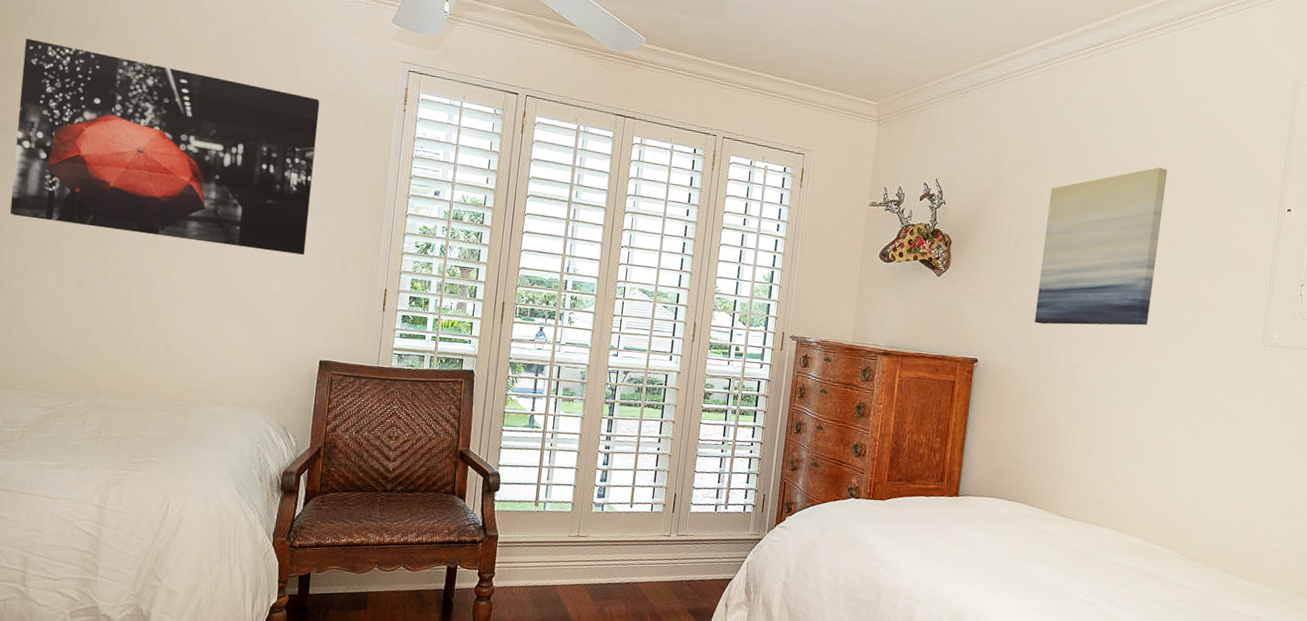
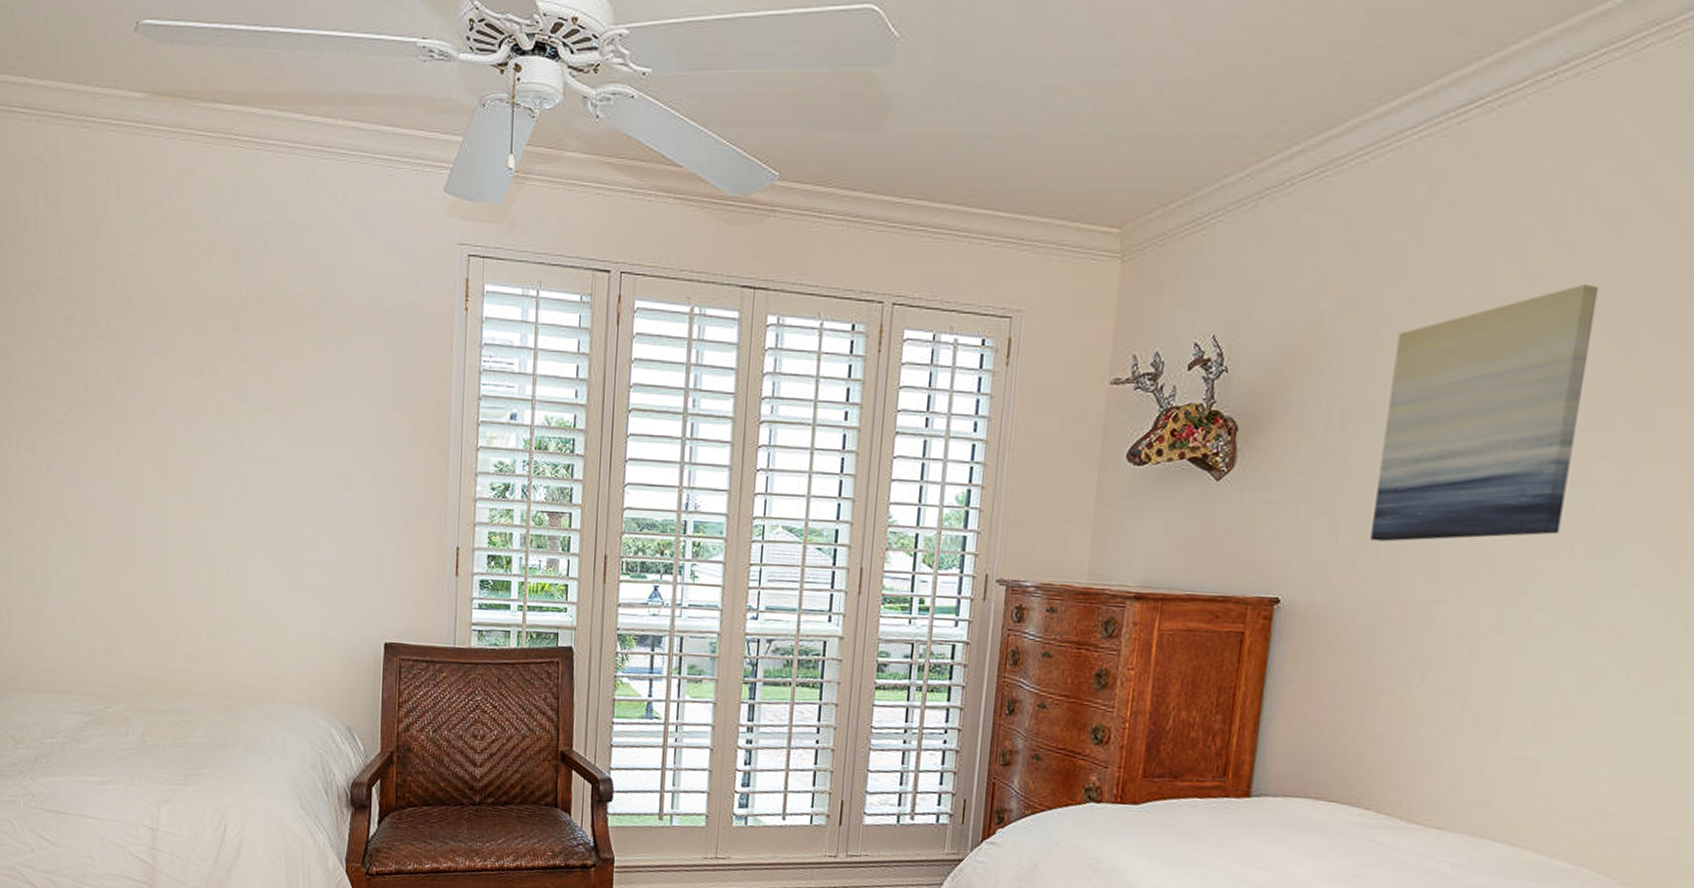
wall art: present [10,38,320,255] -> none [22,264,363,510]

